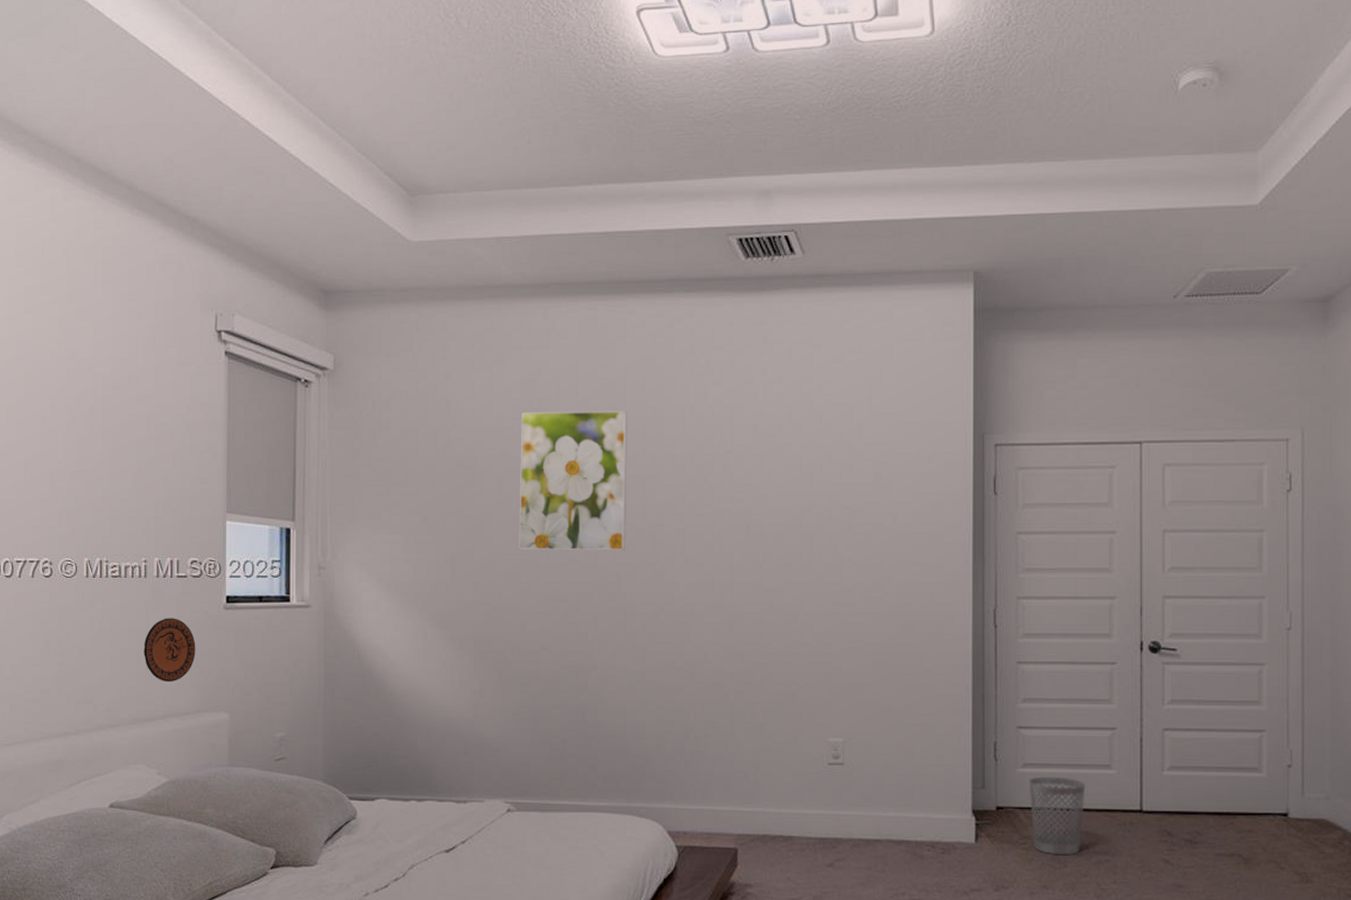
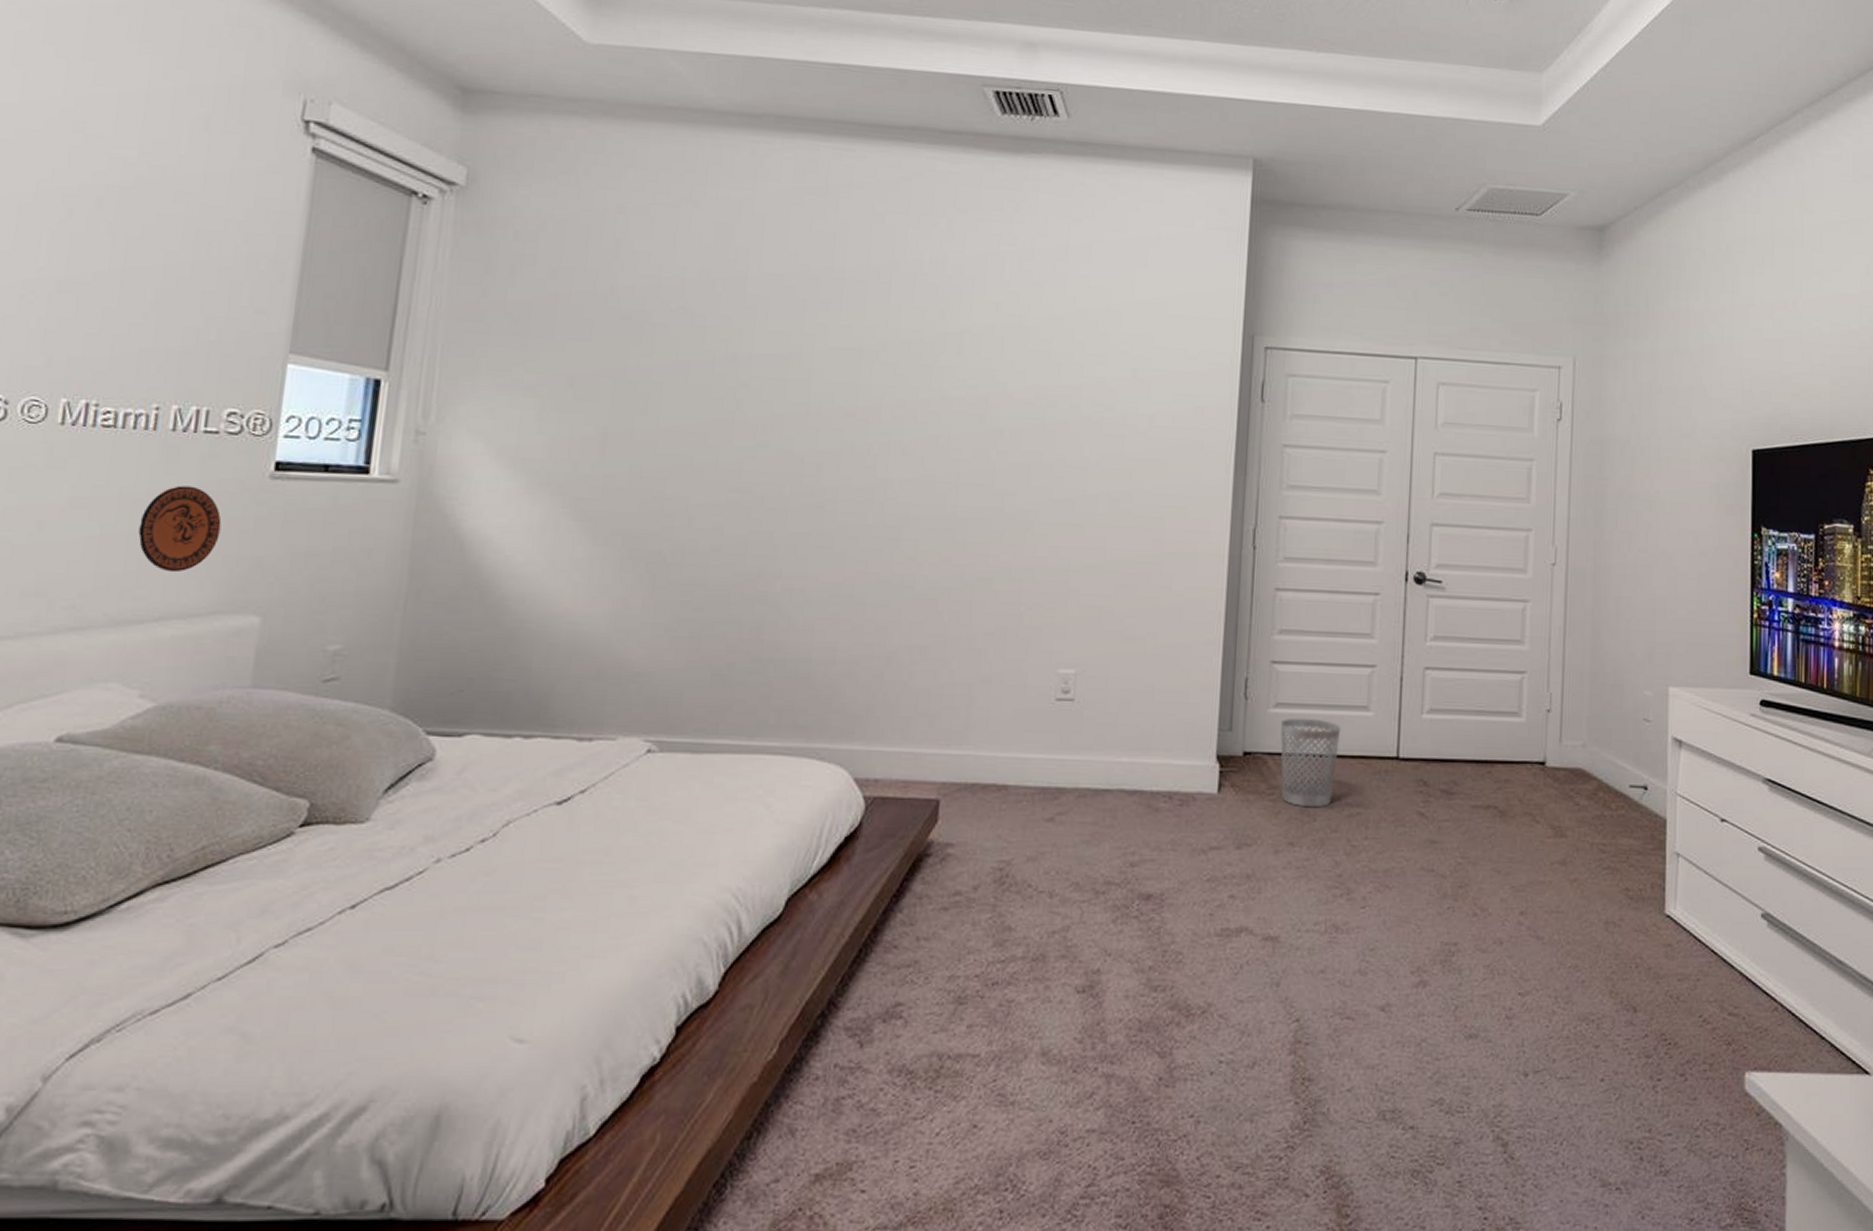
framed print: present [519,410,627,551] -> none [693,261,846,437]

